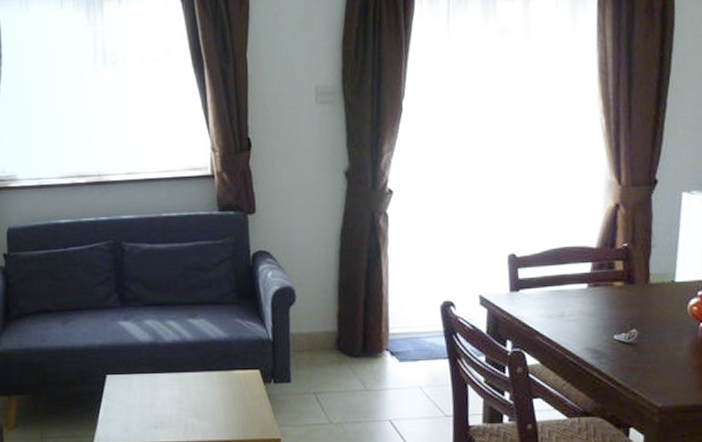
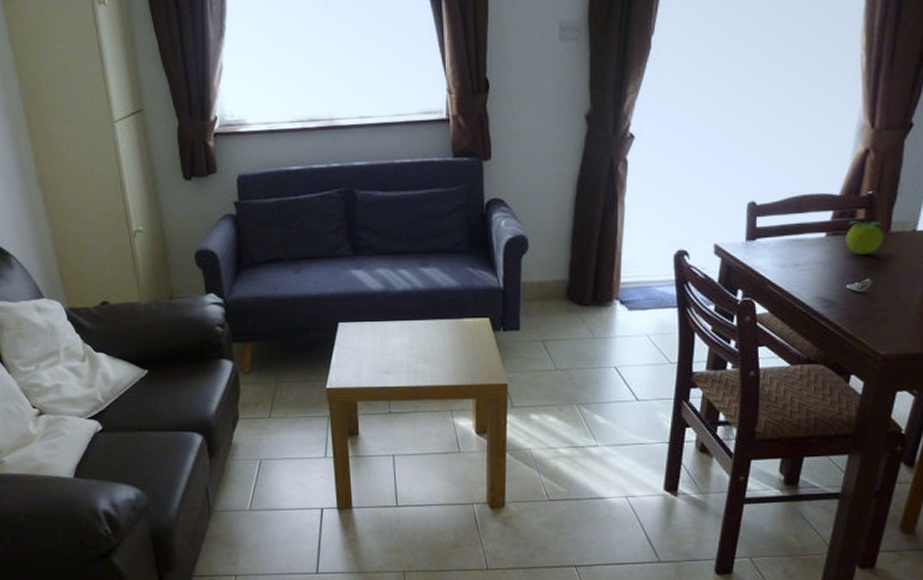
fruit: none [607,272,645,306] -> present [845,221,885,256]

